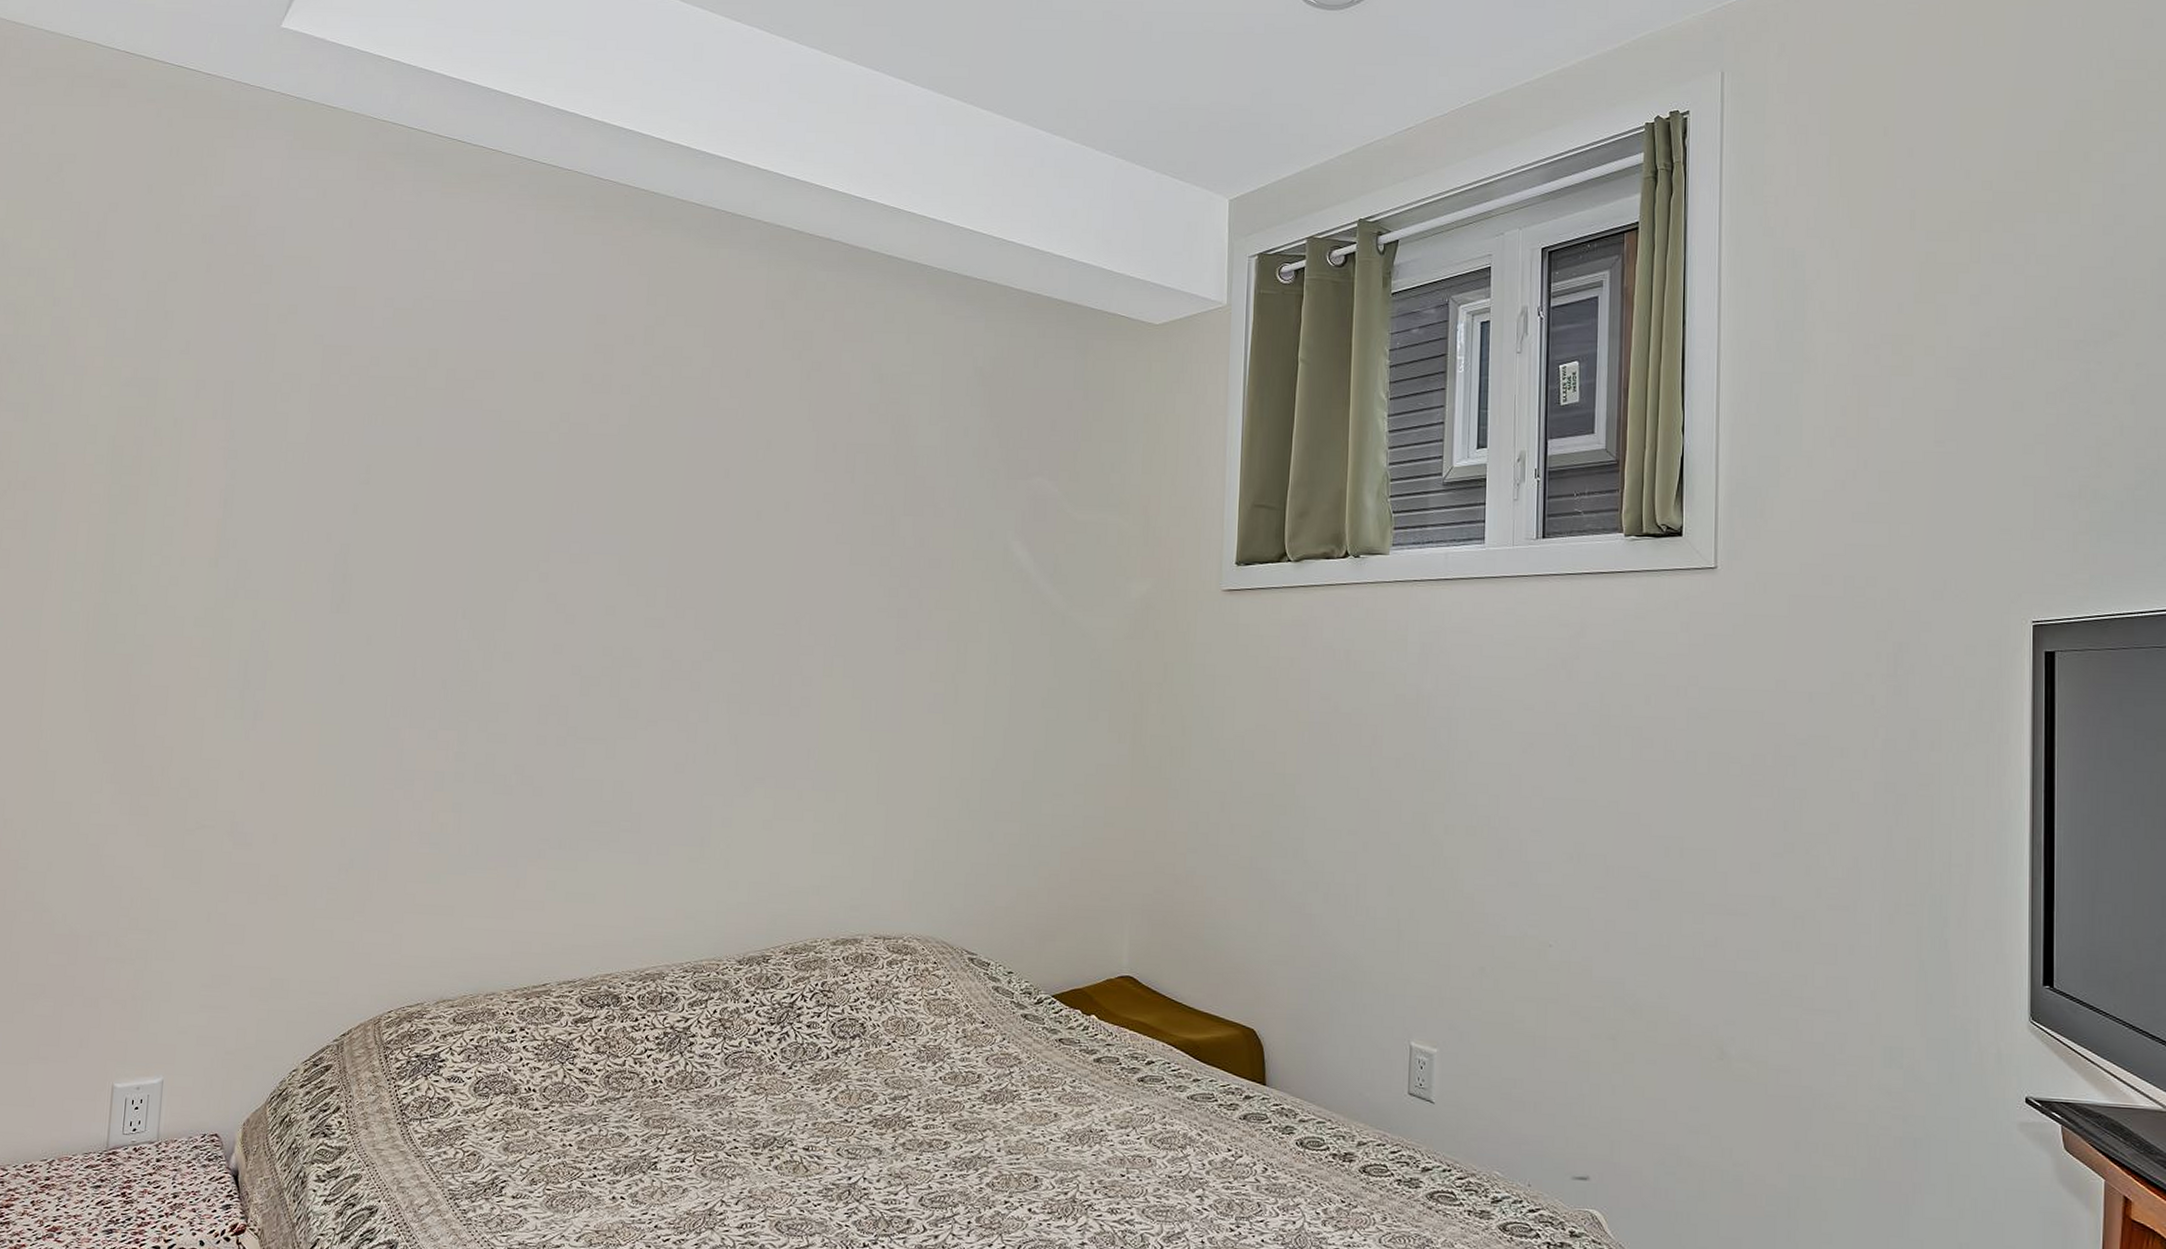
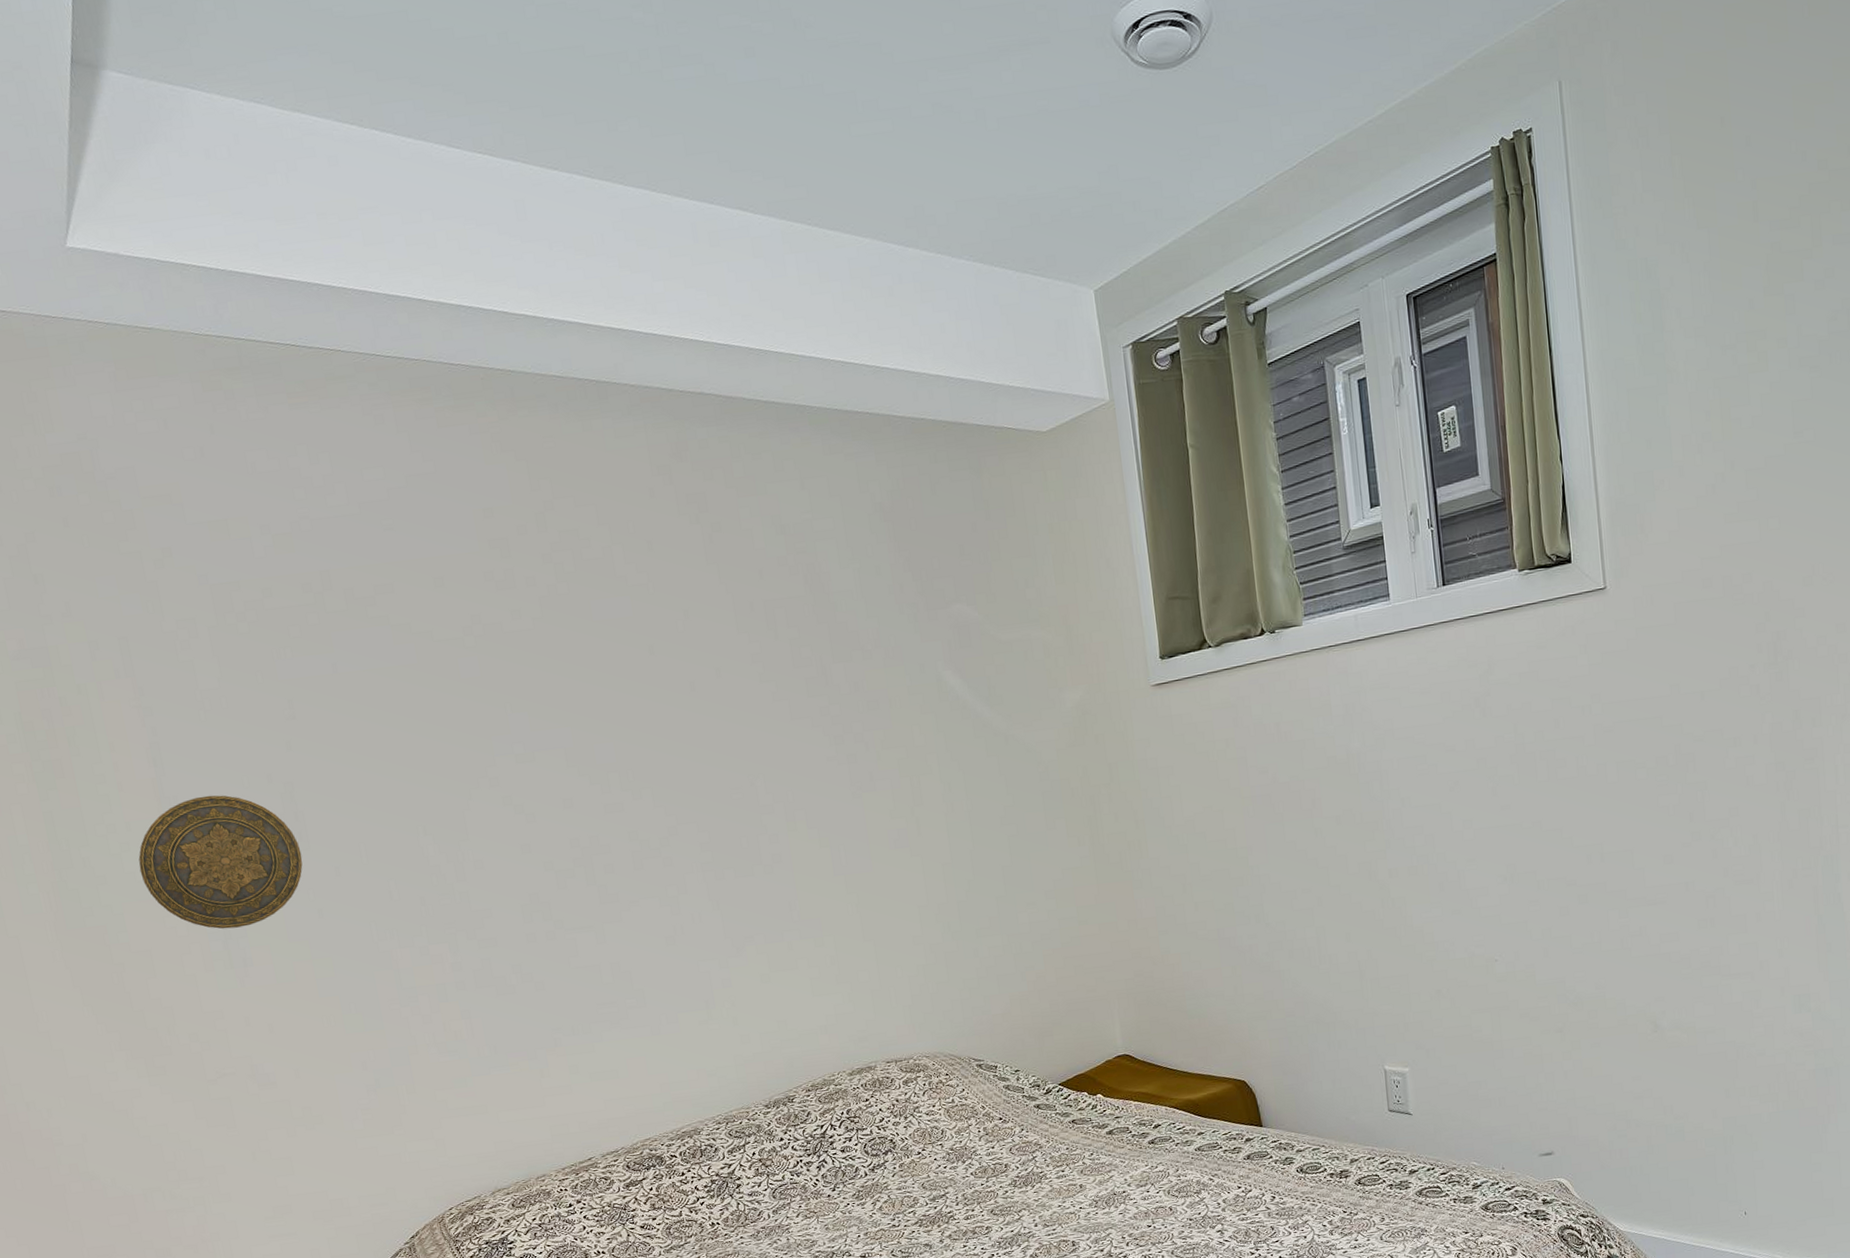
decorative plate: none [181,543,340,680] -> present [138,795,303,929]

